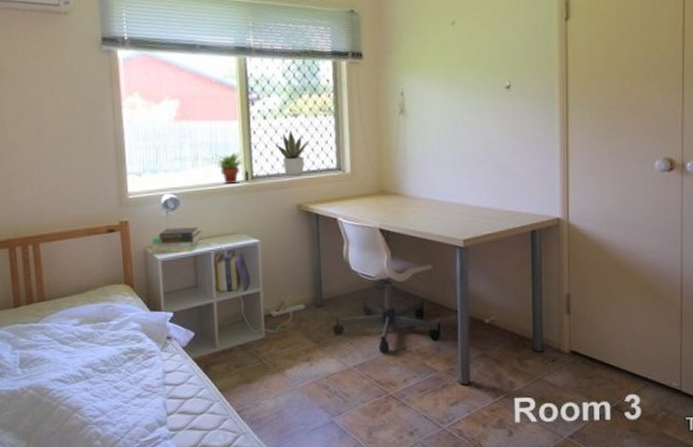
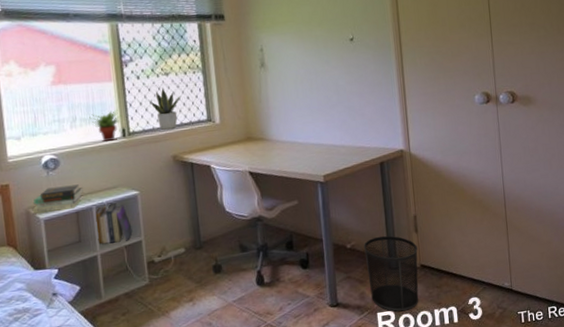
waste bin: none [505,313,568,400] -> present [364,235,419,312]

